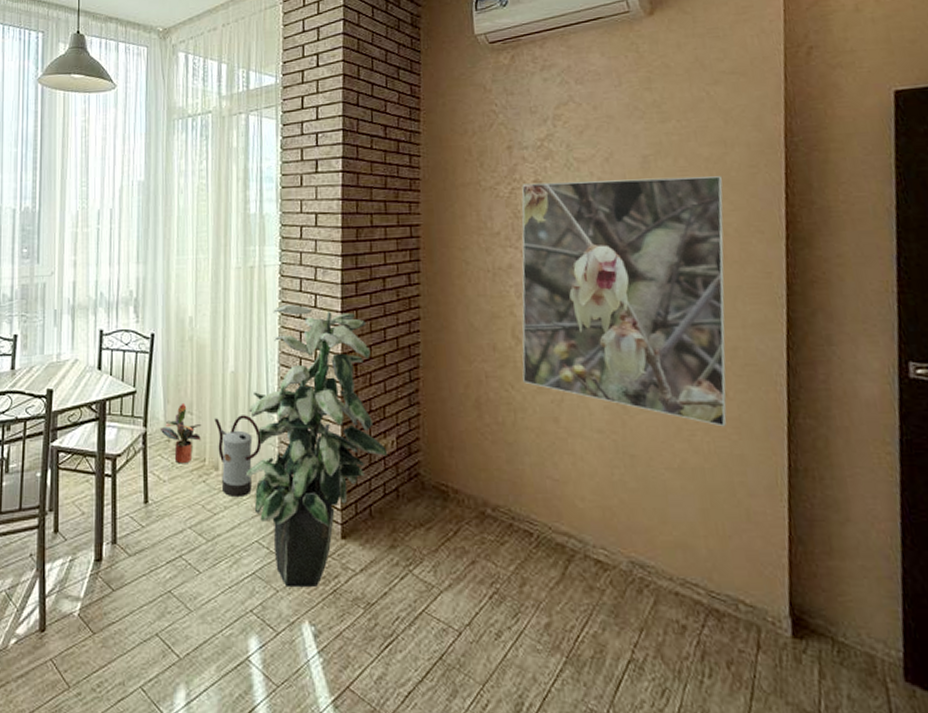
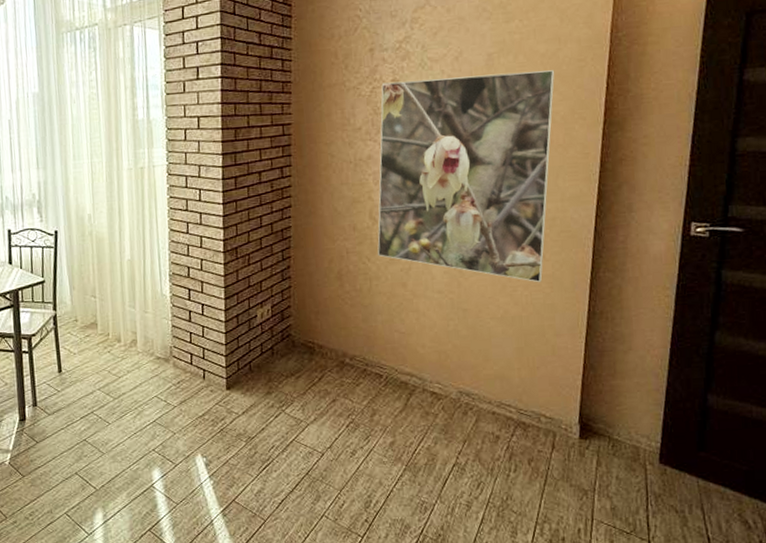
potted plant: present [159,402,202,464] -> none [67,288,104,339]
watering can: present [214,415,262,498] -> none [115,295,157,363]
indoor plant: present [245,304,388,588] -> none [144,199,264,430]

